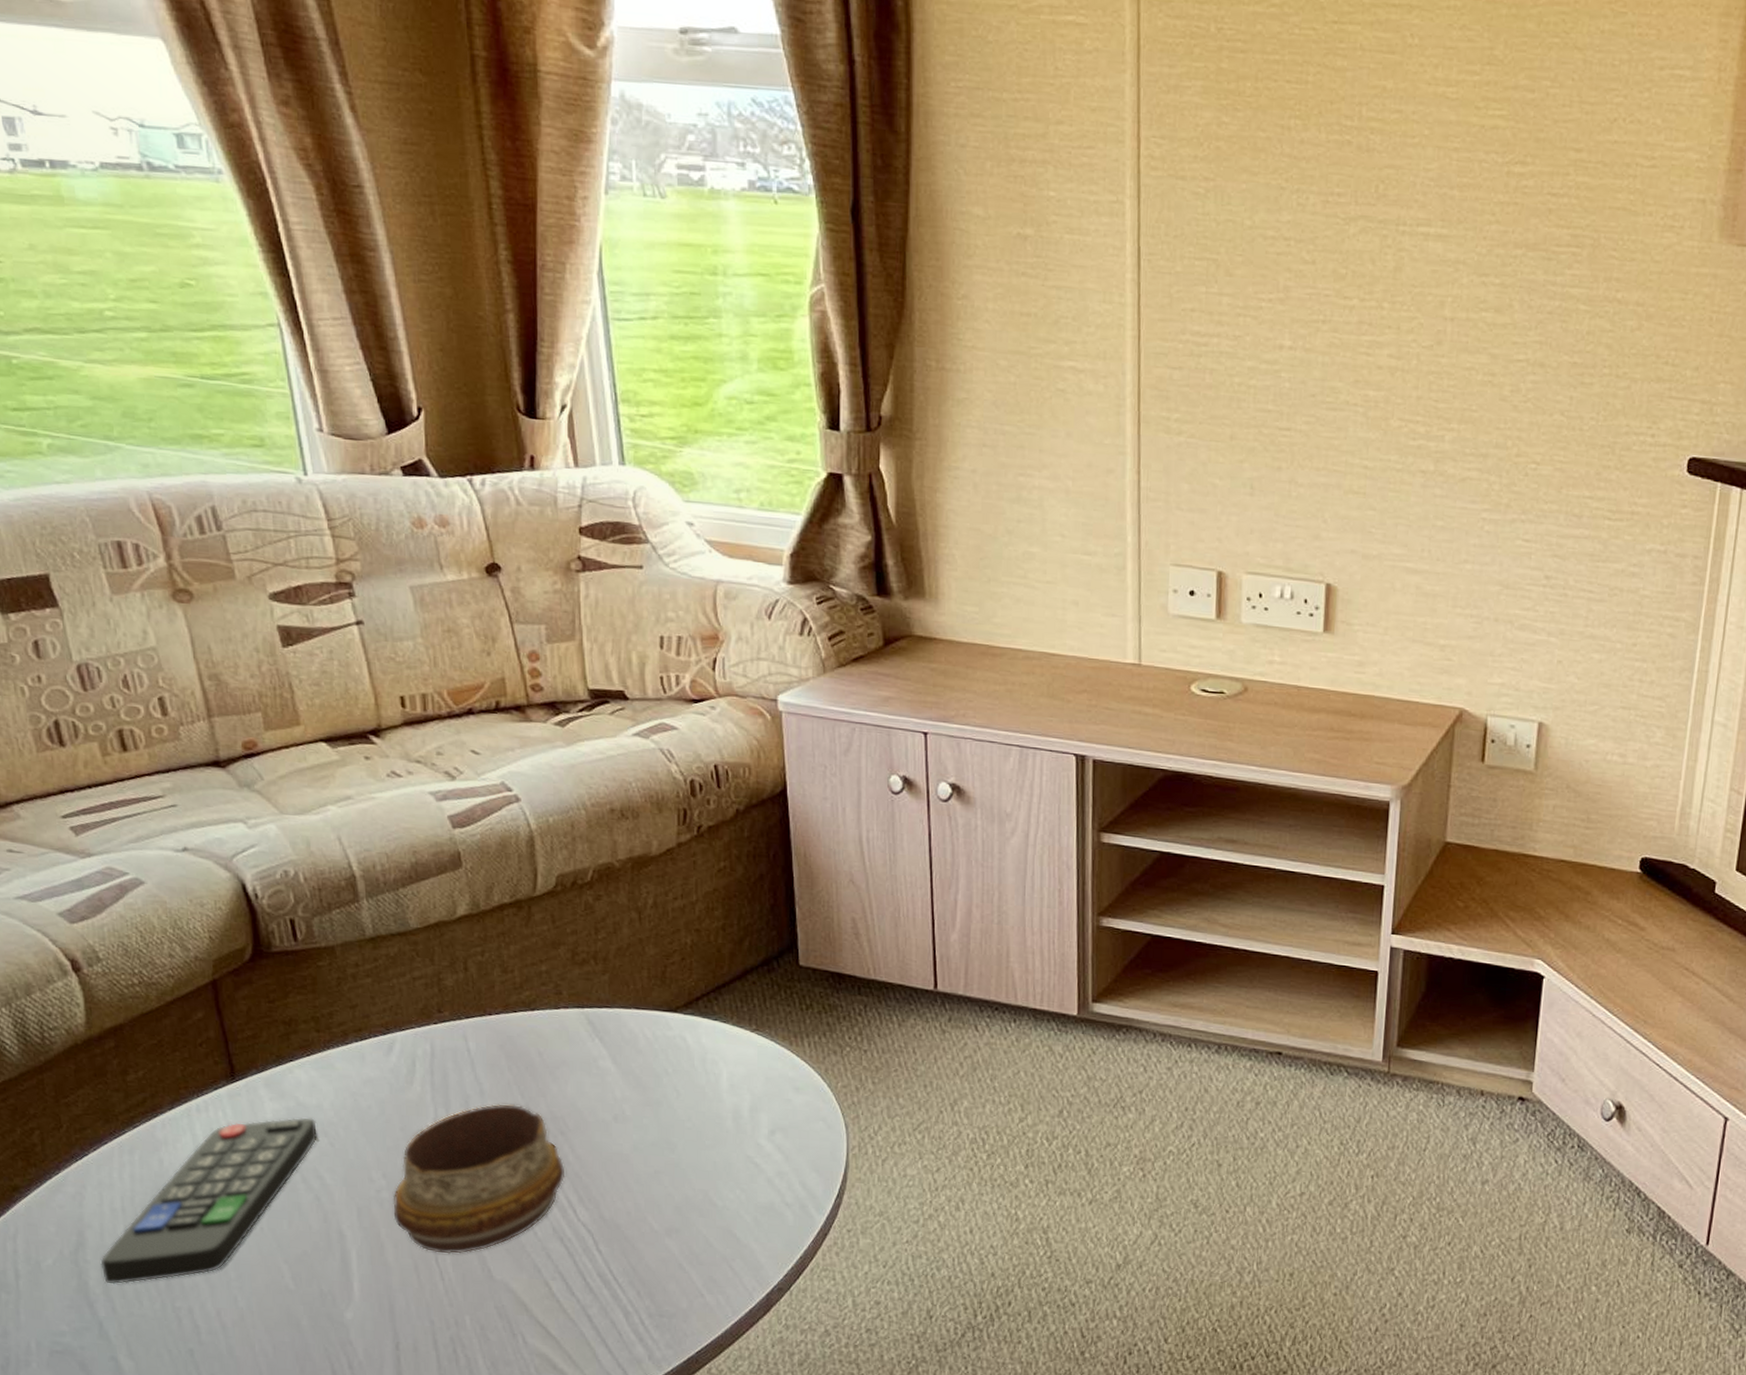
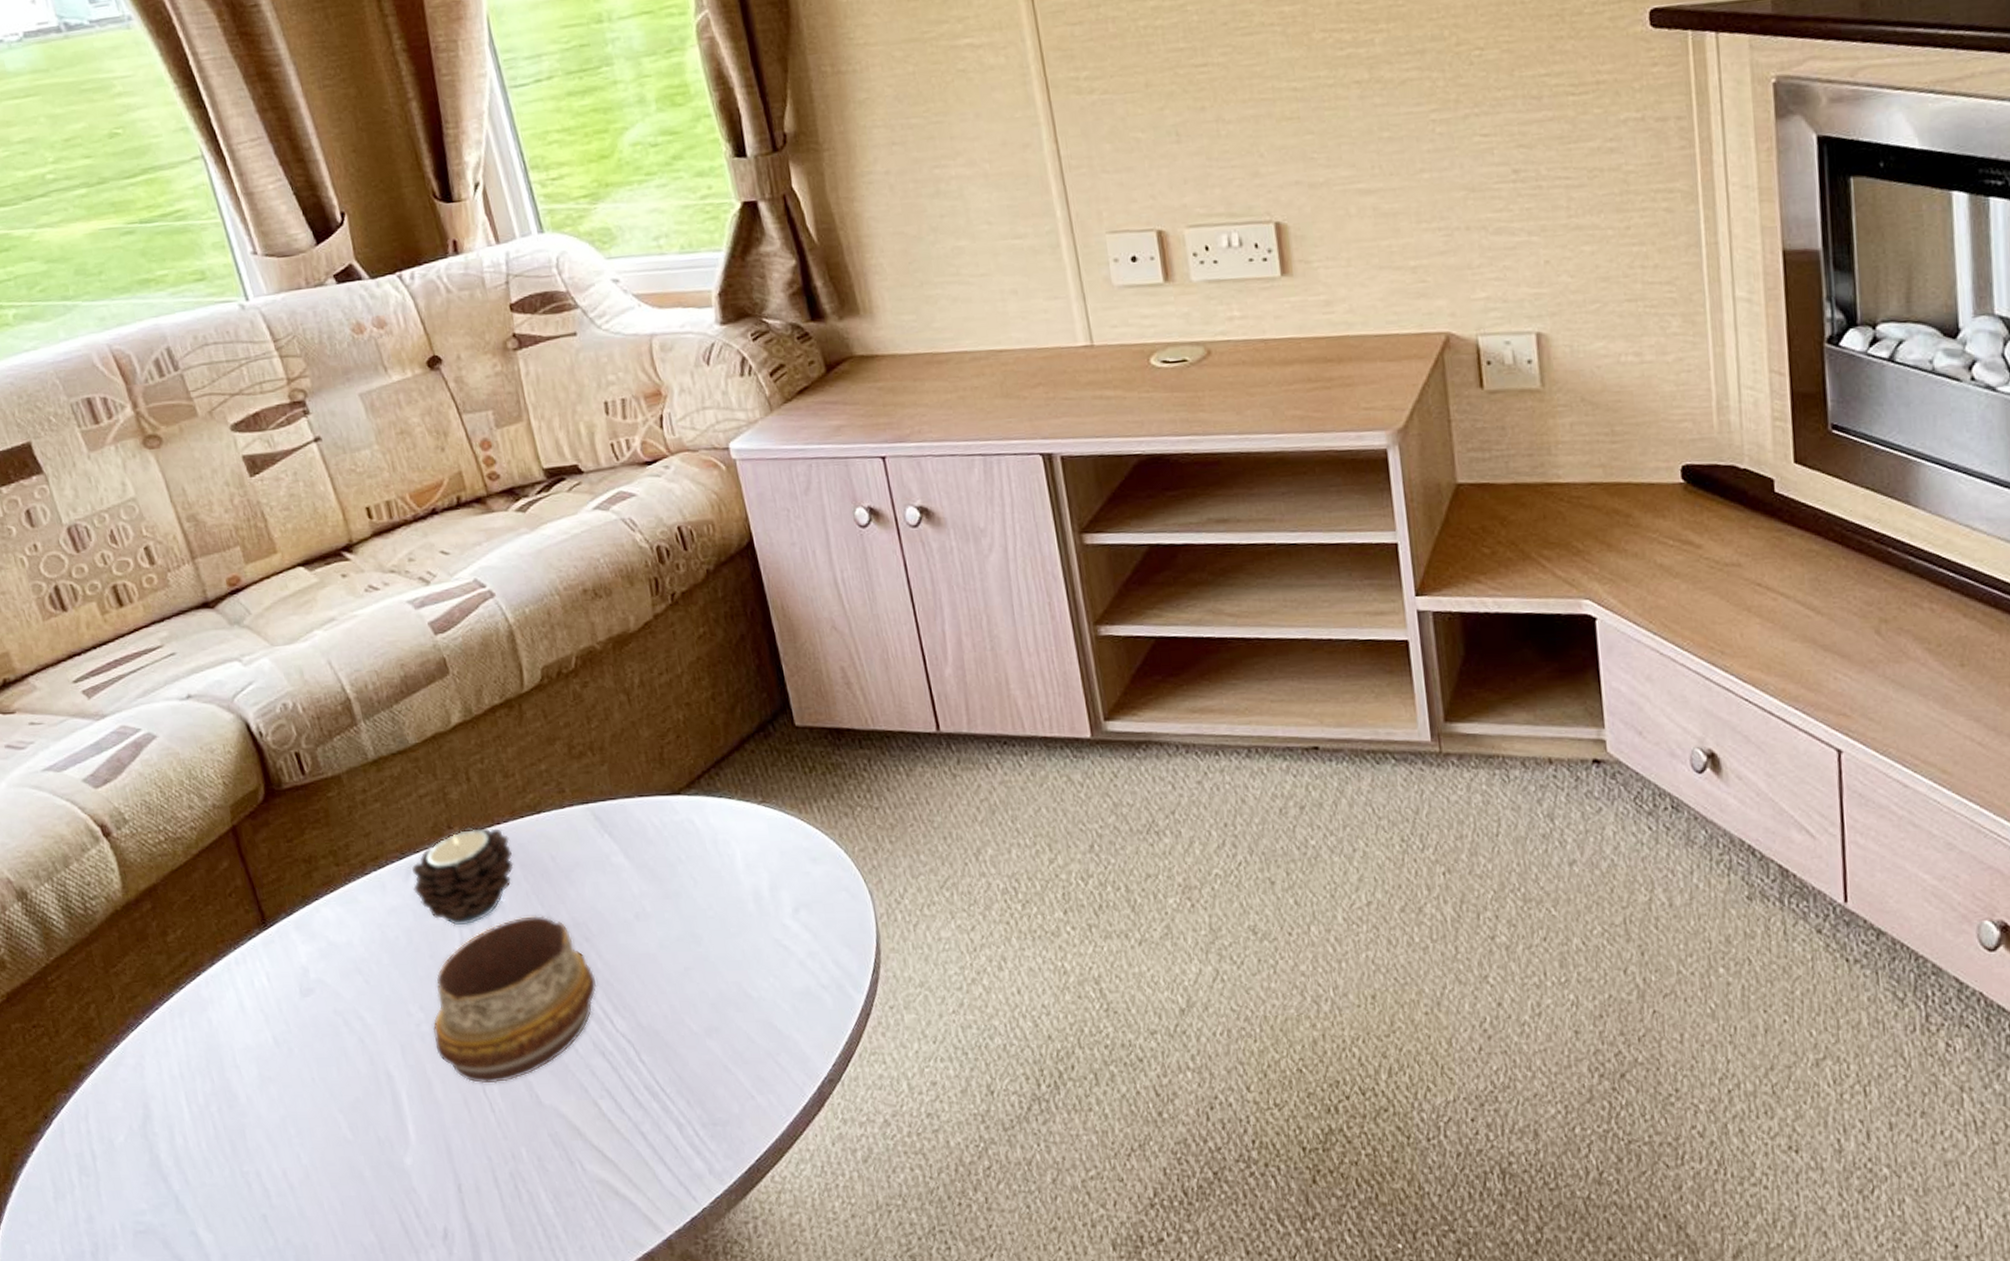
remote control: present [100,1117,318,1285] -> none [167,957,353,1155]
candle: none [393,1014,500,1105] -> present [412,827,514,926]

